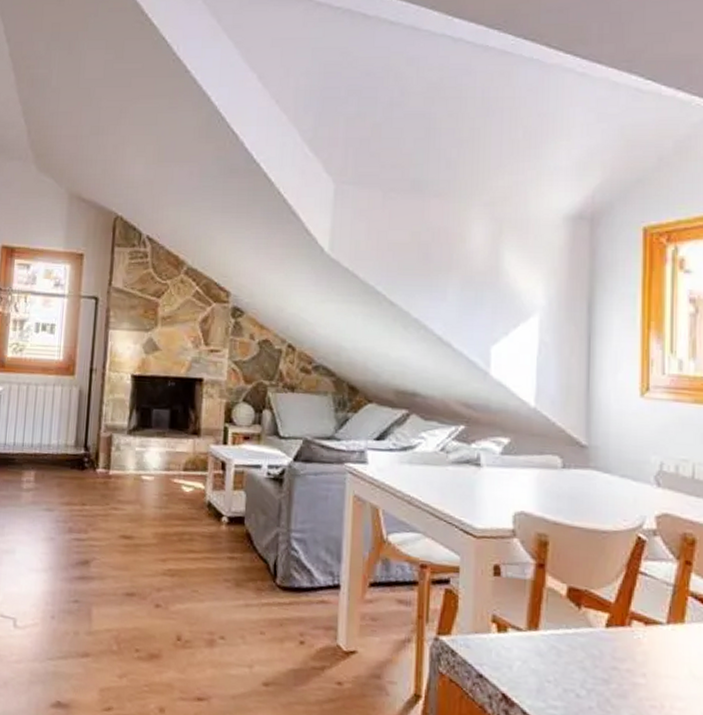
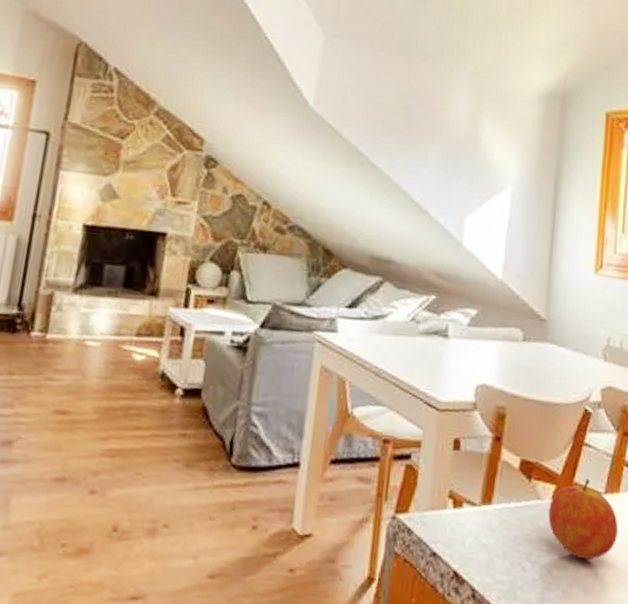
fruit: none [602,608,685,692] -> present [548,479,618,561]

